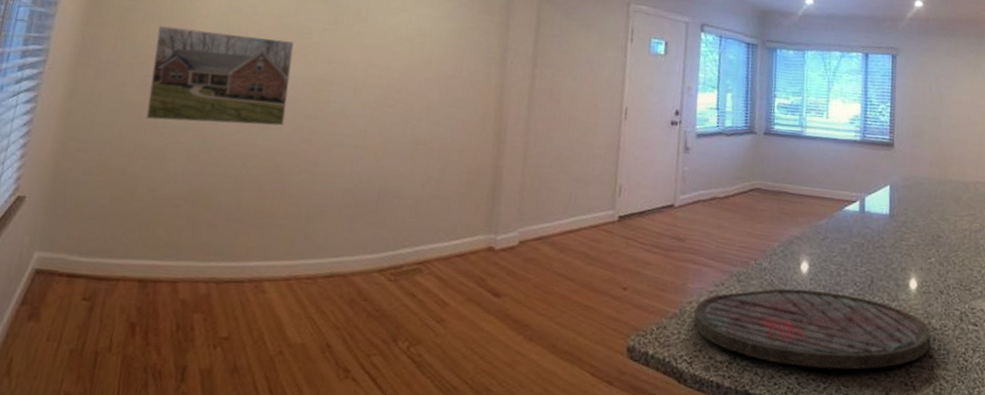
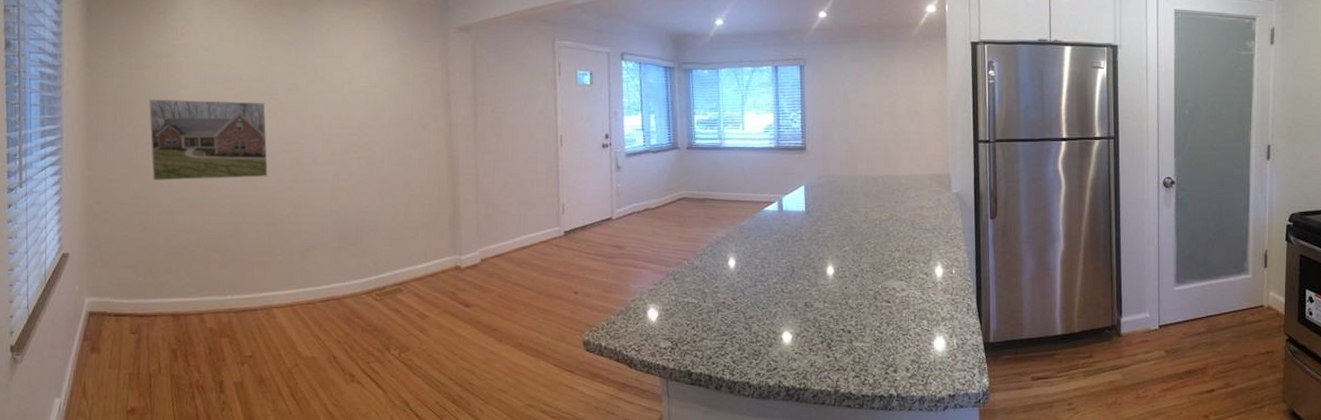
cutting board: present [693,288,931,370] -> none [638,282,848,348]

